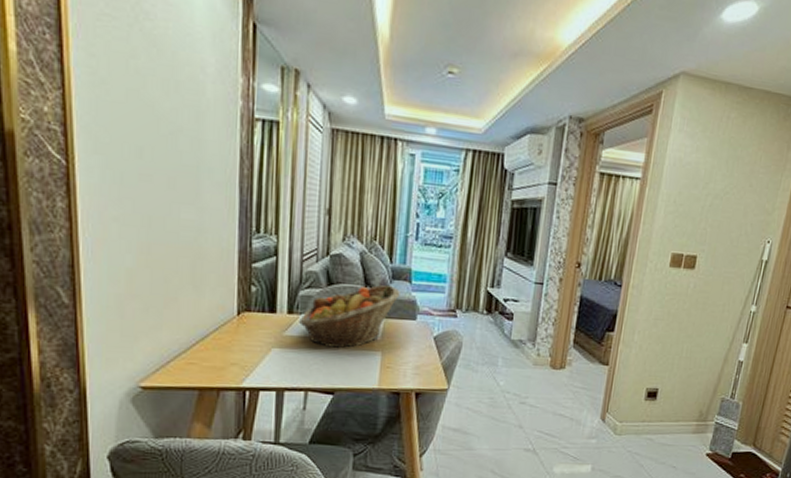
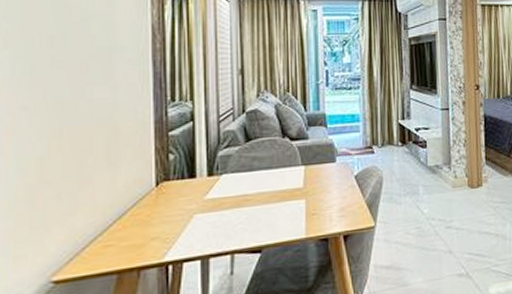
fruit basket: present [299,284,400,349] -> none [220,132,317,204]

